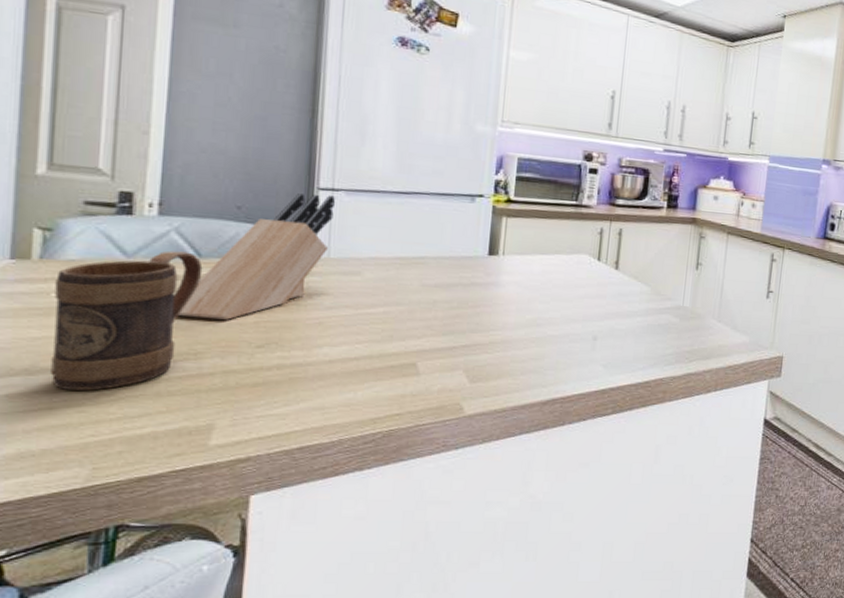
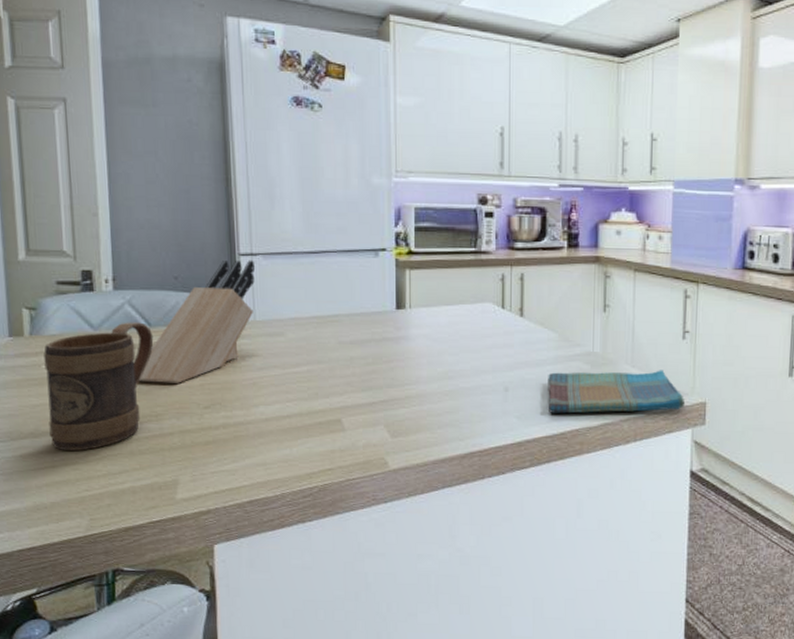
dish towel: none [635,323,765,364] -> present [548,370,686,414]

